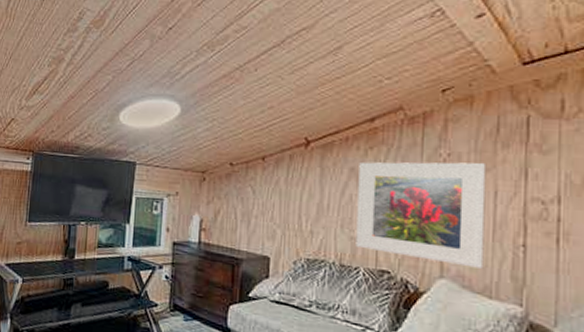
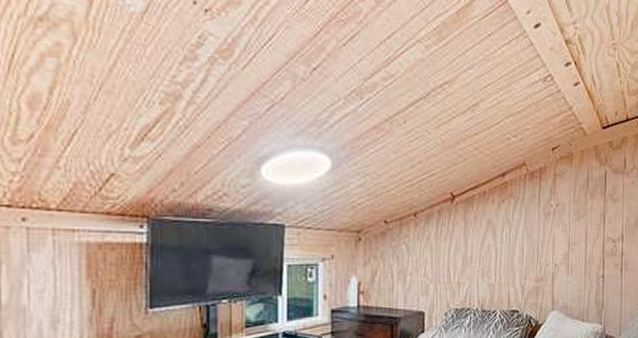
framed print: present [356,162,487,269] -> none [493,210,581,299]

